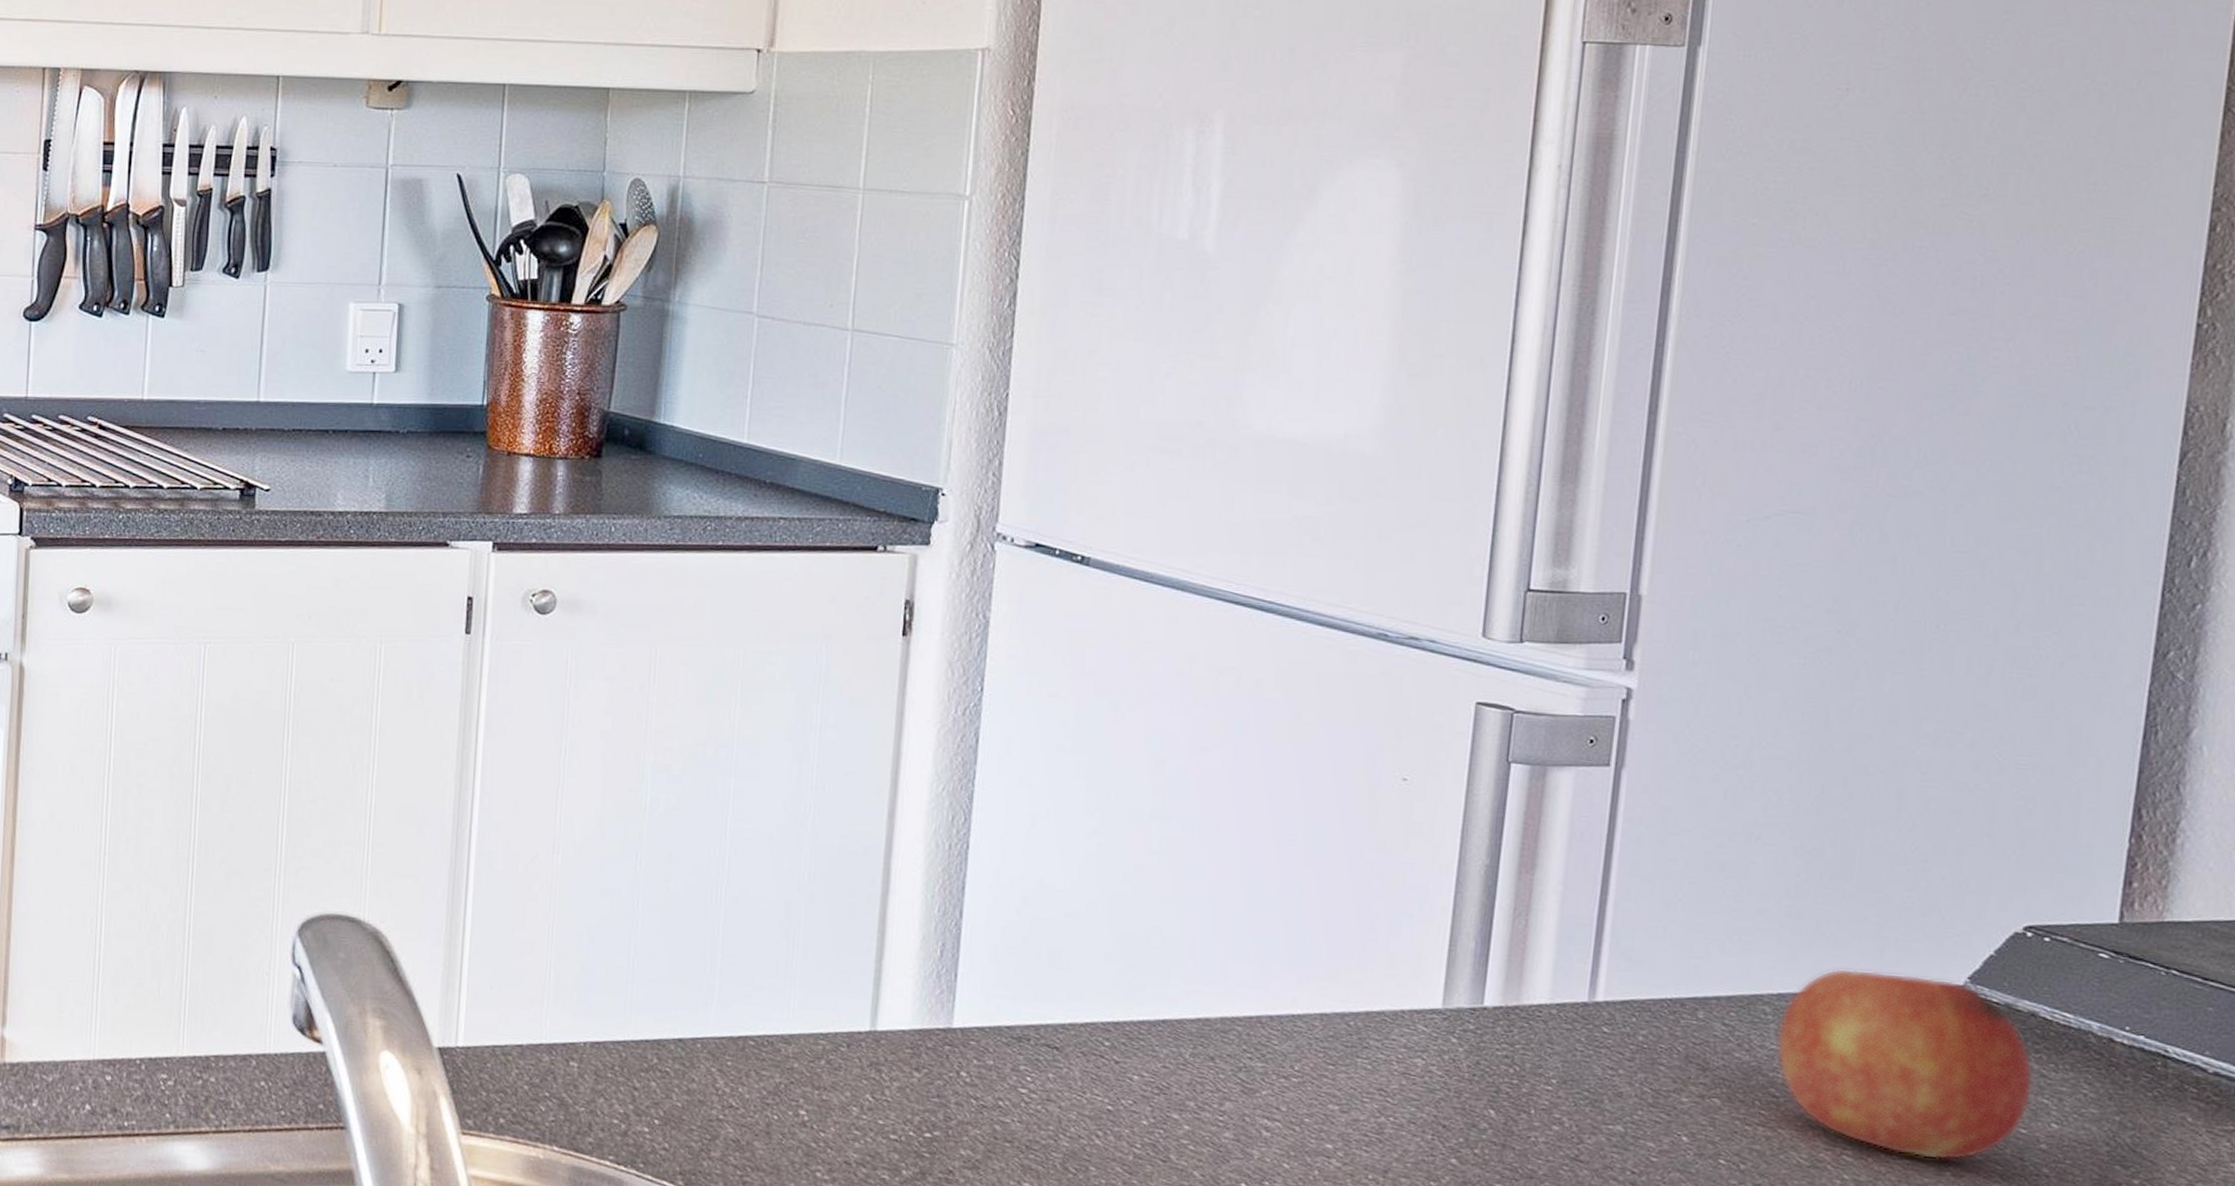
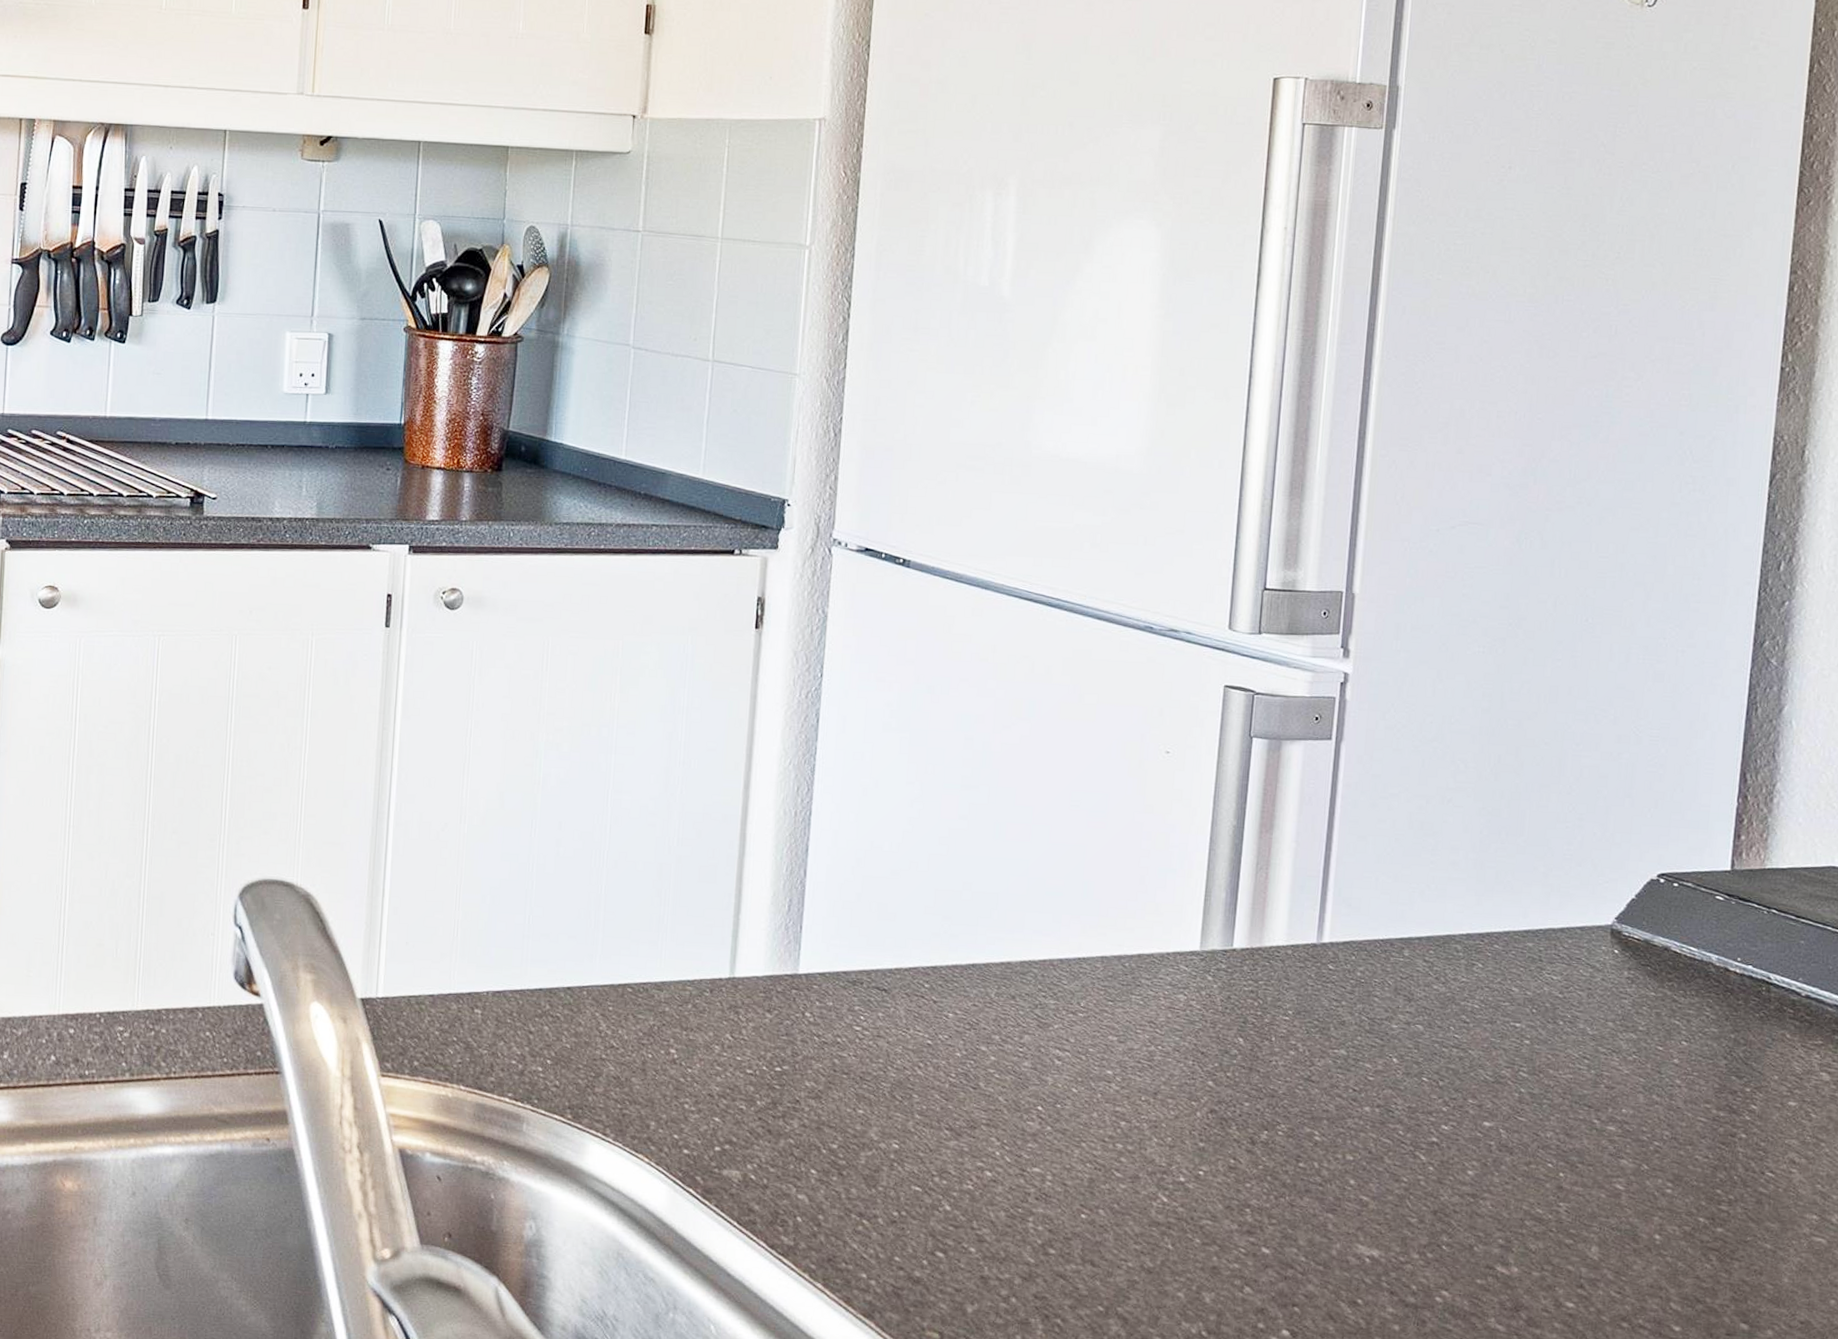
fruit: present [1776,968,2034,1161] -> none [1466,911,1668,1075]

